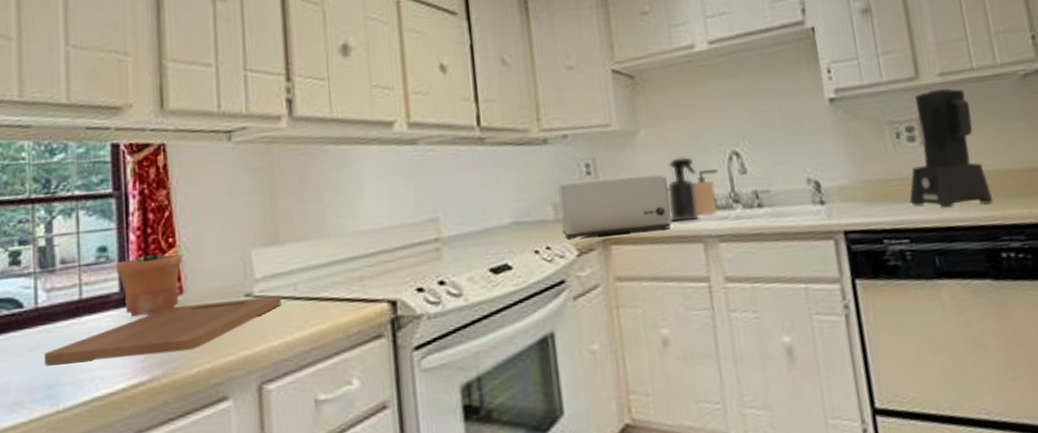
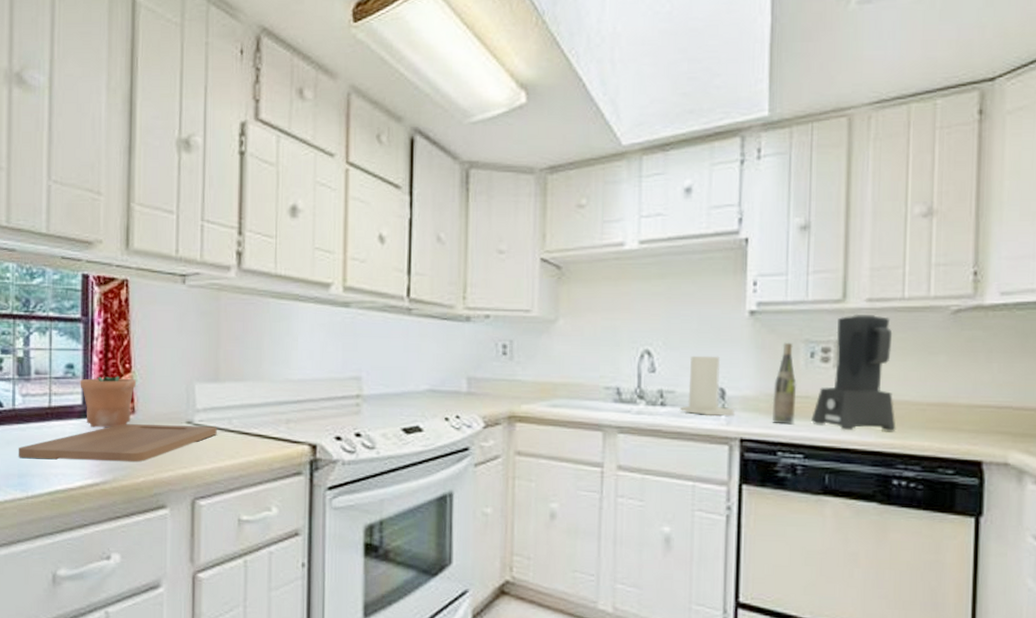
toaster: present [558,175,672,240] -> none [472,361,579,414]
spray bottle: present [668,157,699,223] -> none [575,350,607,410]
soap dispenser: present [693,169,718,216] -> none [600,365,628,407]
paper towel: none [777,148,834,212] -> present [679,355,735,417]
wine bottle: none [866,125,895,211] -> present [771,342,797,425]

